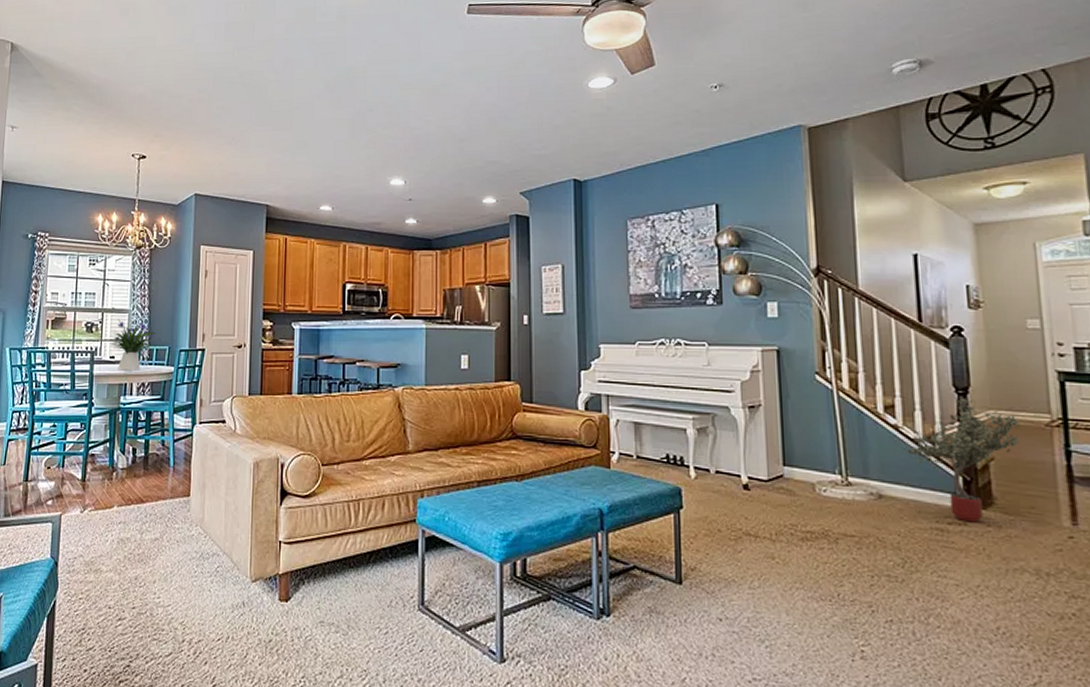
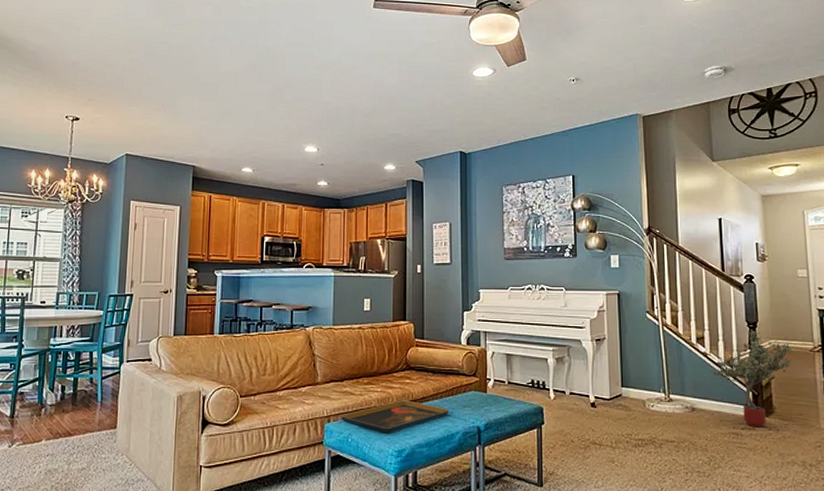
flower arrangement: present [109,319,156,372] -> none [40,267,87,316]
decorative tray: none [436,474,565,513] -> present [341,400,450,434]

